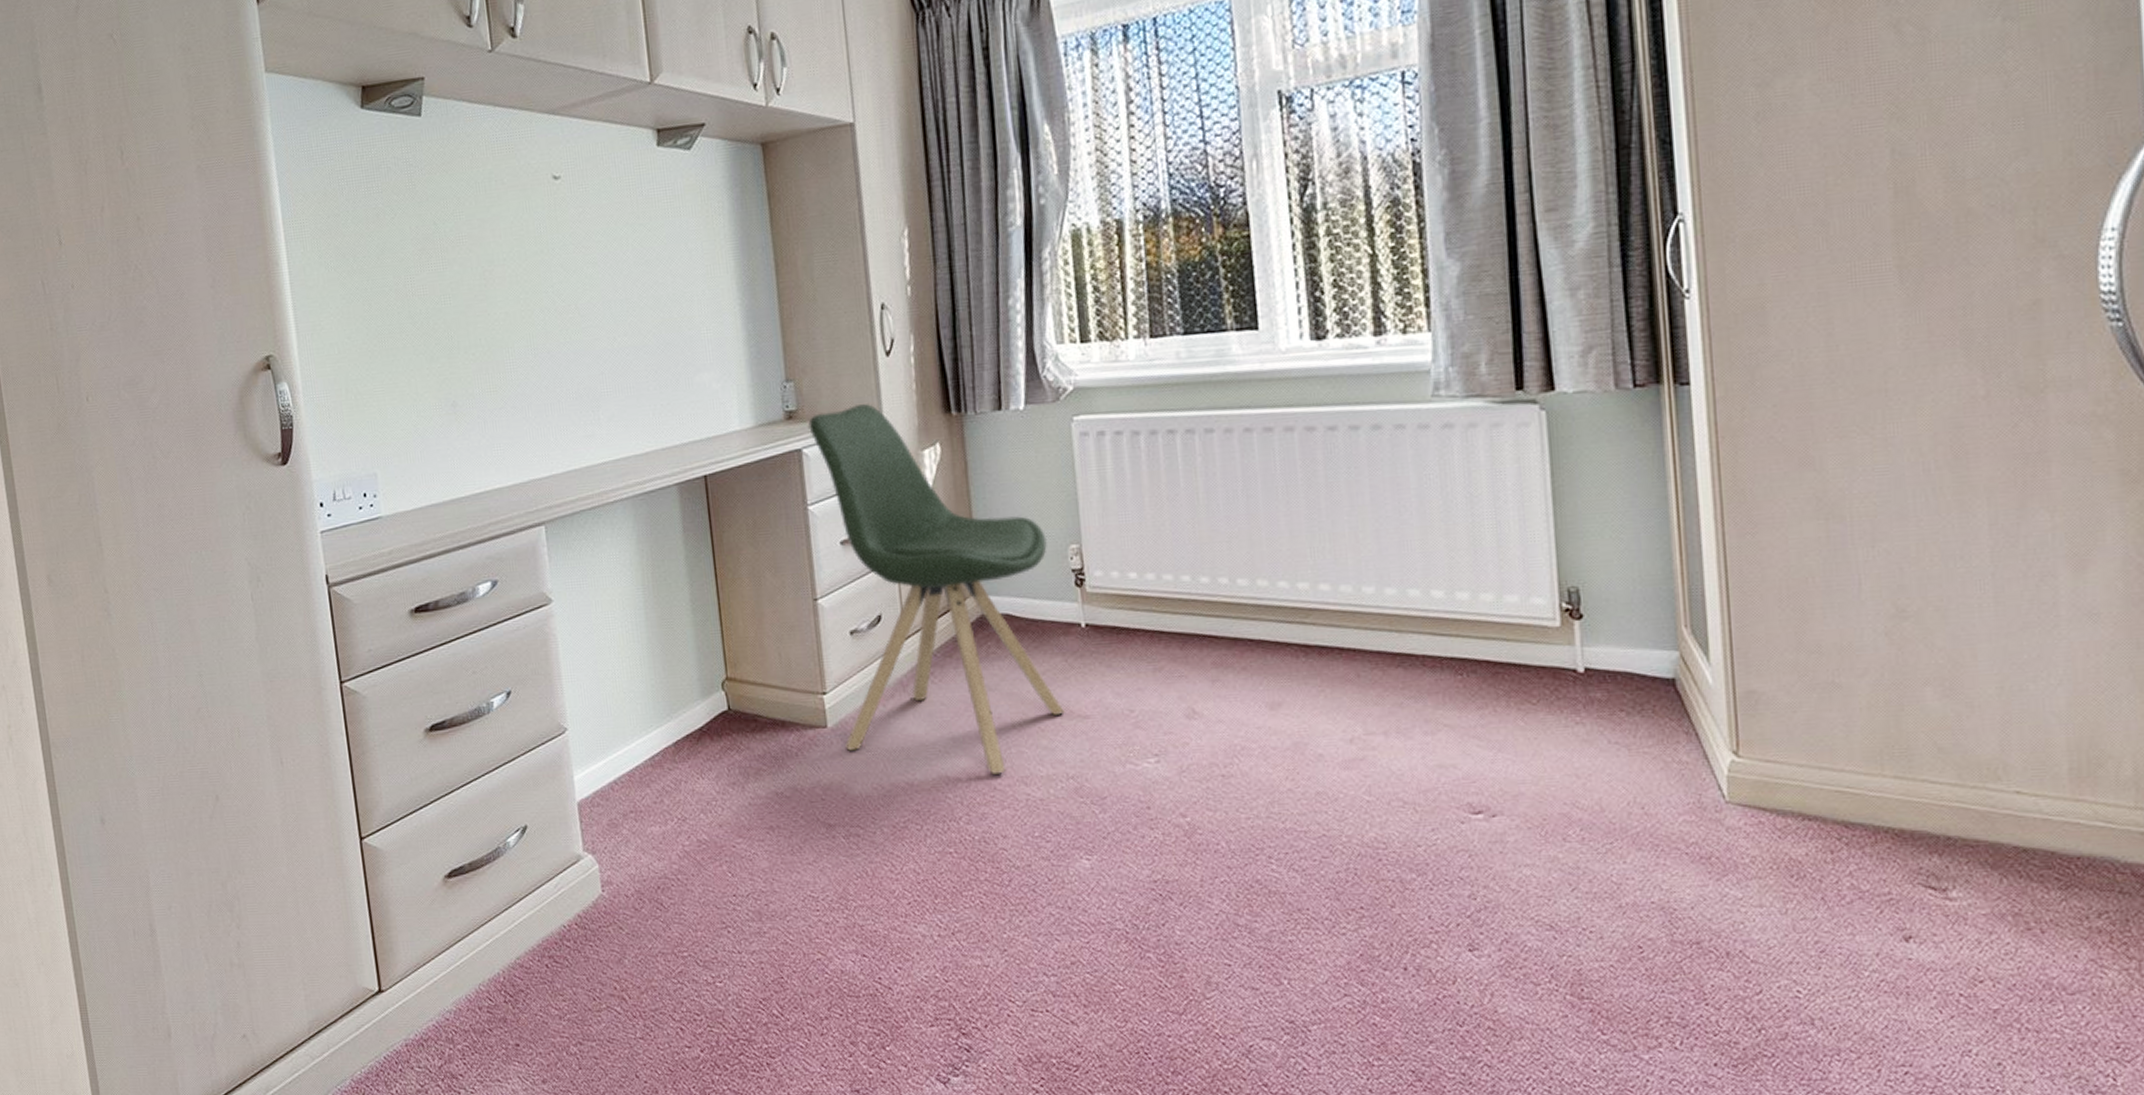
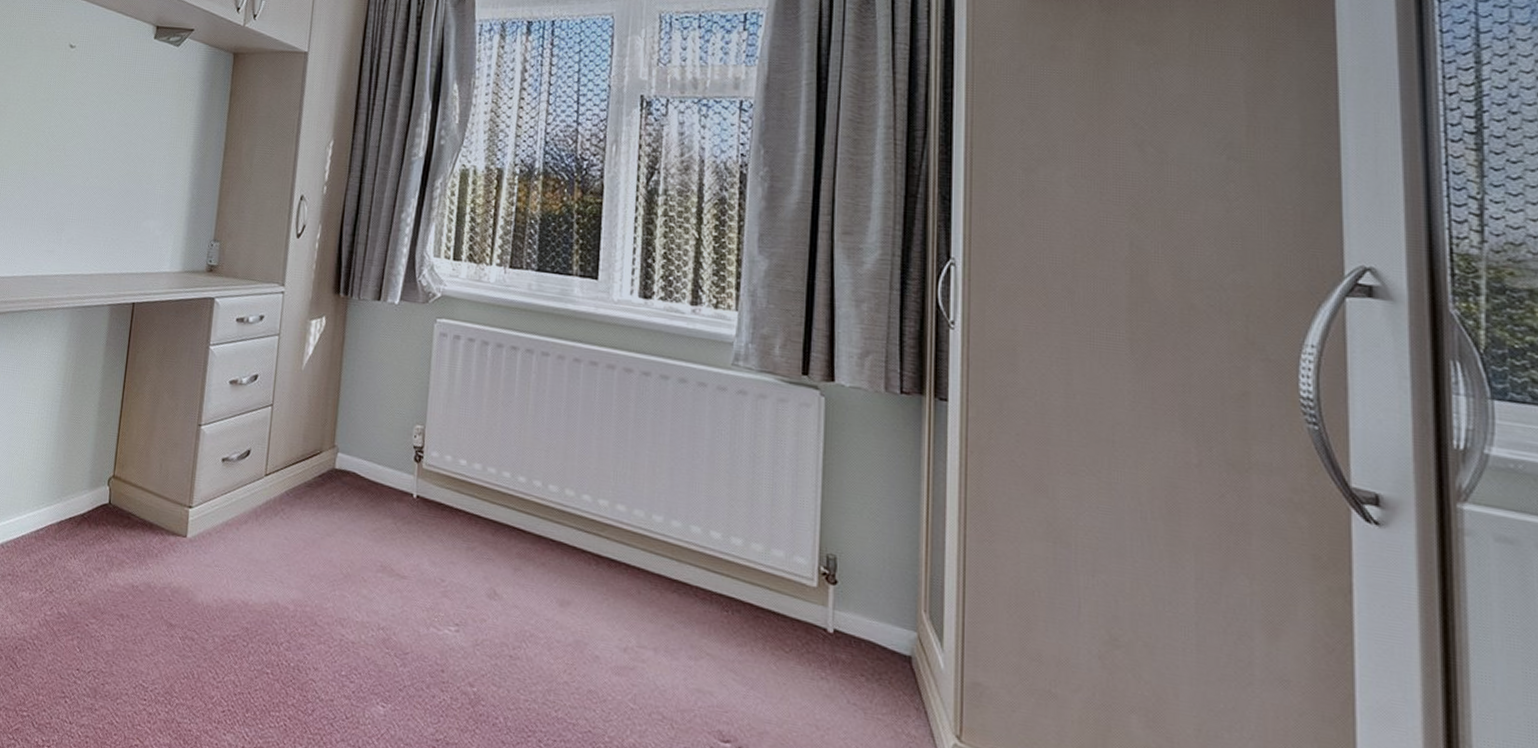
chair: present [808,404,1065,775] -> none [198,272,398,612]

